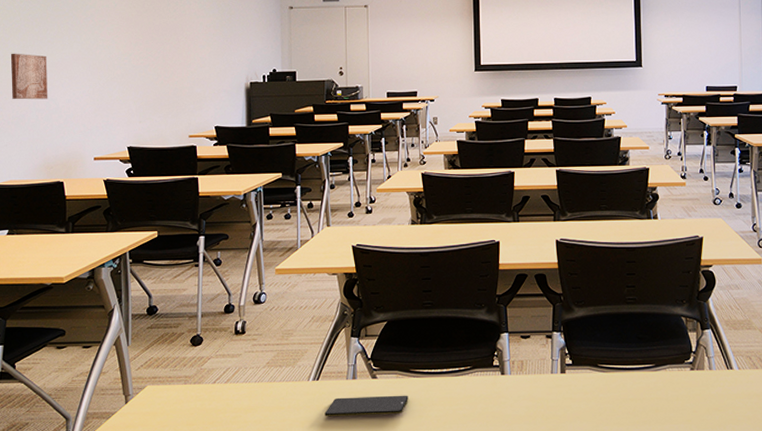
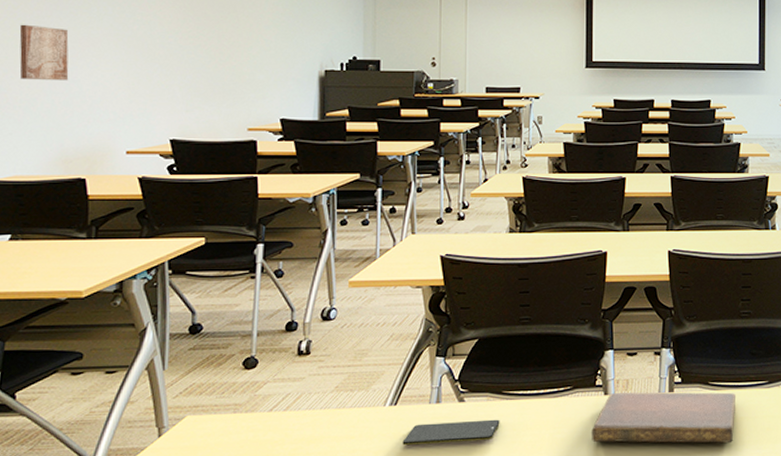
notebook: none [491,373,624,423] -> present [591,392,735,443]

